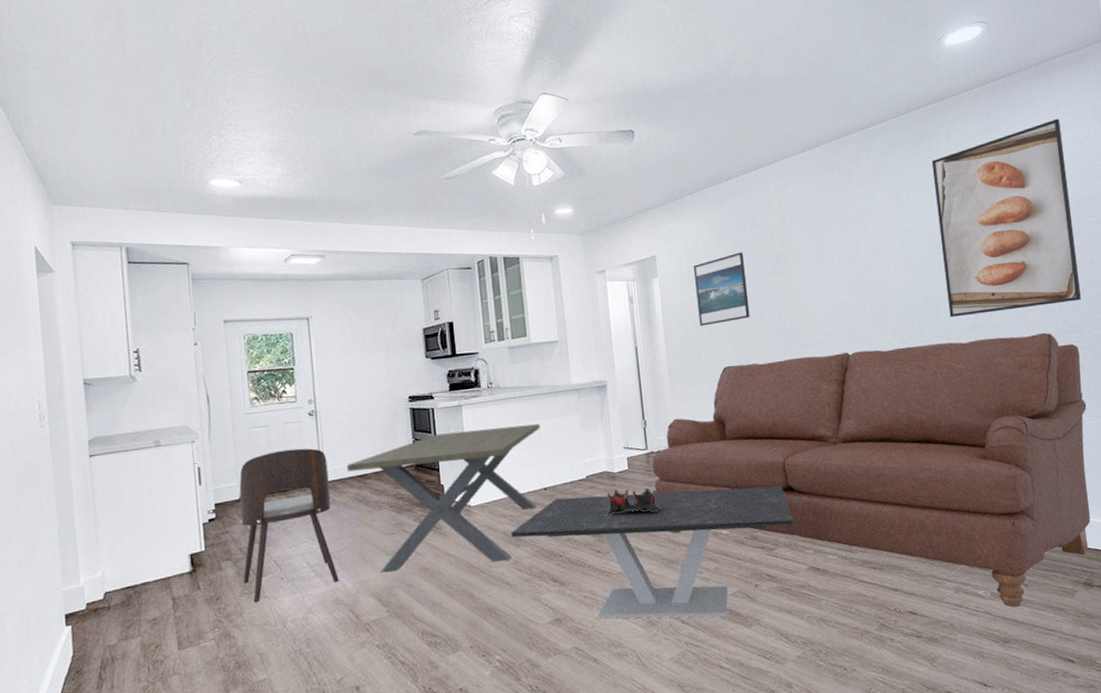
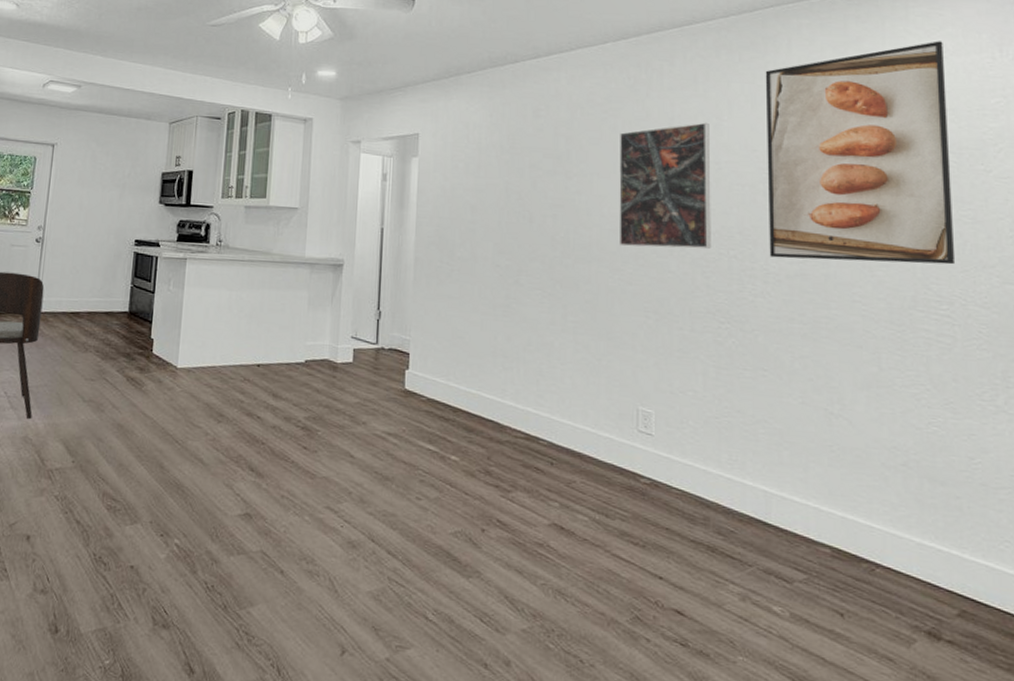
dining table: present [346,424,541,574] -> none [61,284,265,437]
coffee table: present [511,486,794,619] -> none [214,379,539,559]
decorative bowl: present [605,487,663,516] -> none [319,382,385,418]
sofa: present [652,332,1091,608] -> none [379,267,951,641]
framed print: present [693,252,750,326] -> none [458,143,520,219]
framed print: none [824,211,905,328] -> present [618,122,711,249]

